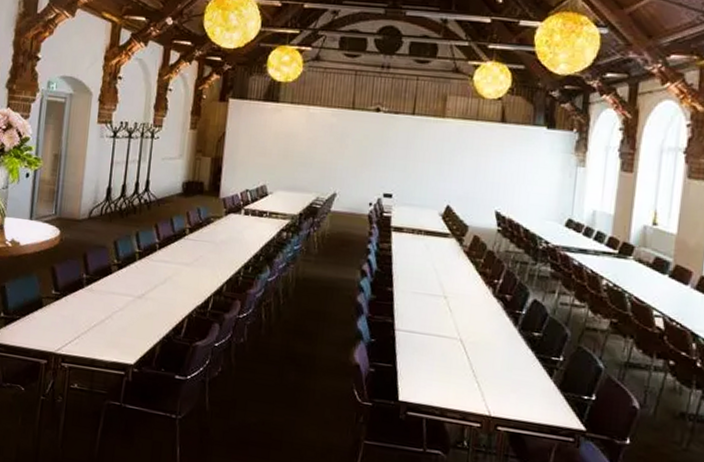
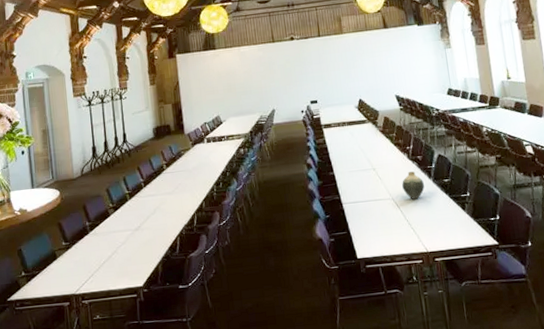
vase: none [476,311,506,348] -> present [402,171,425,199]

